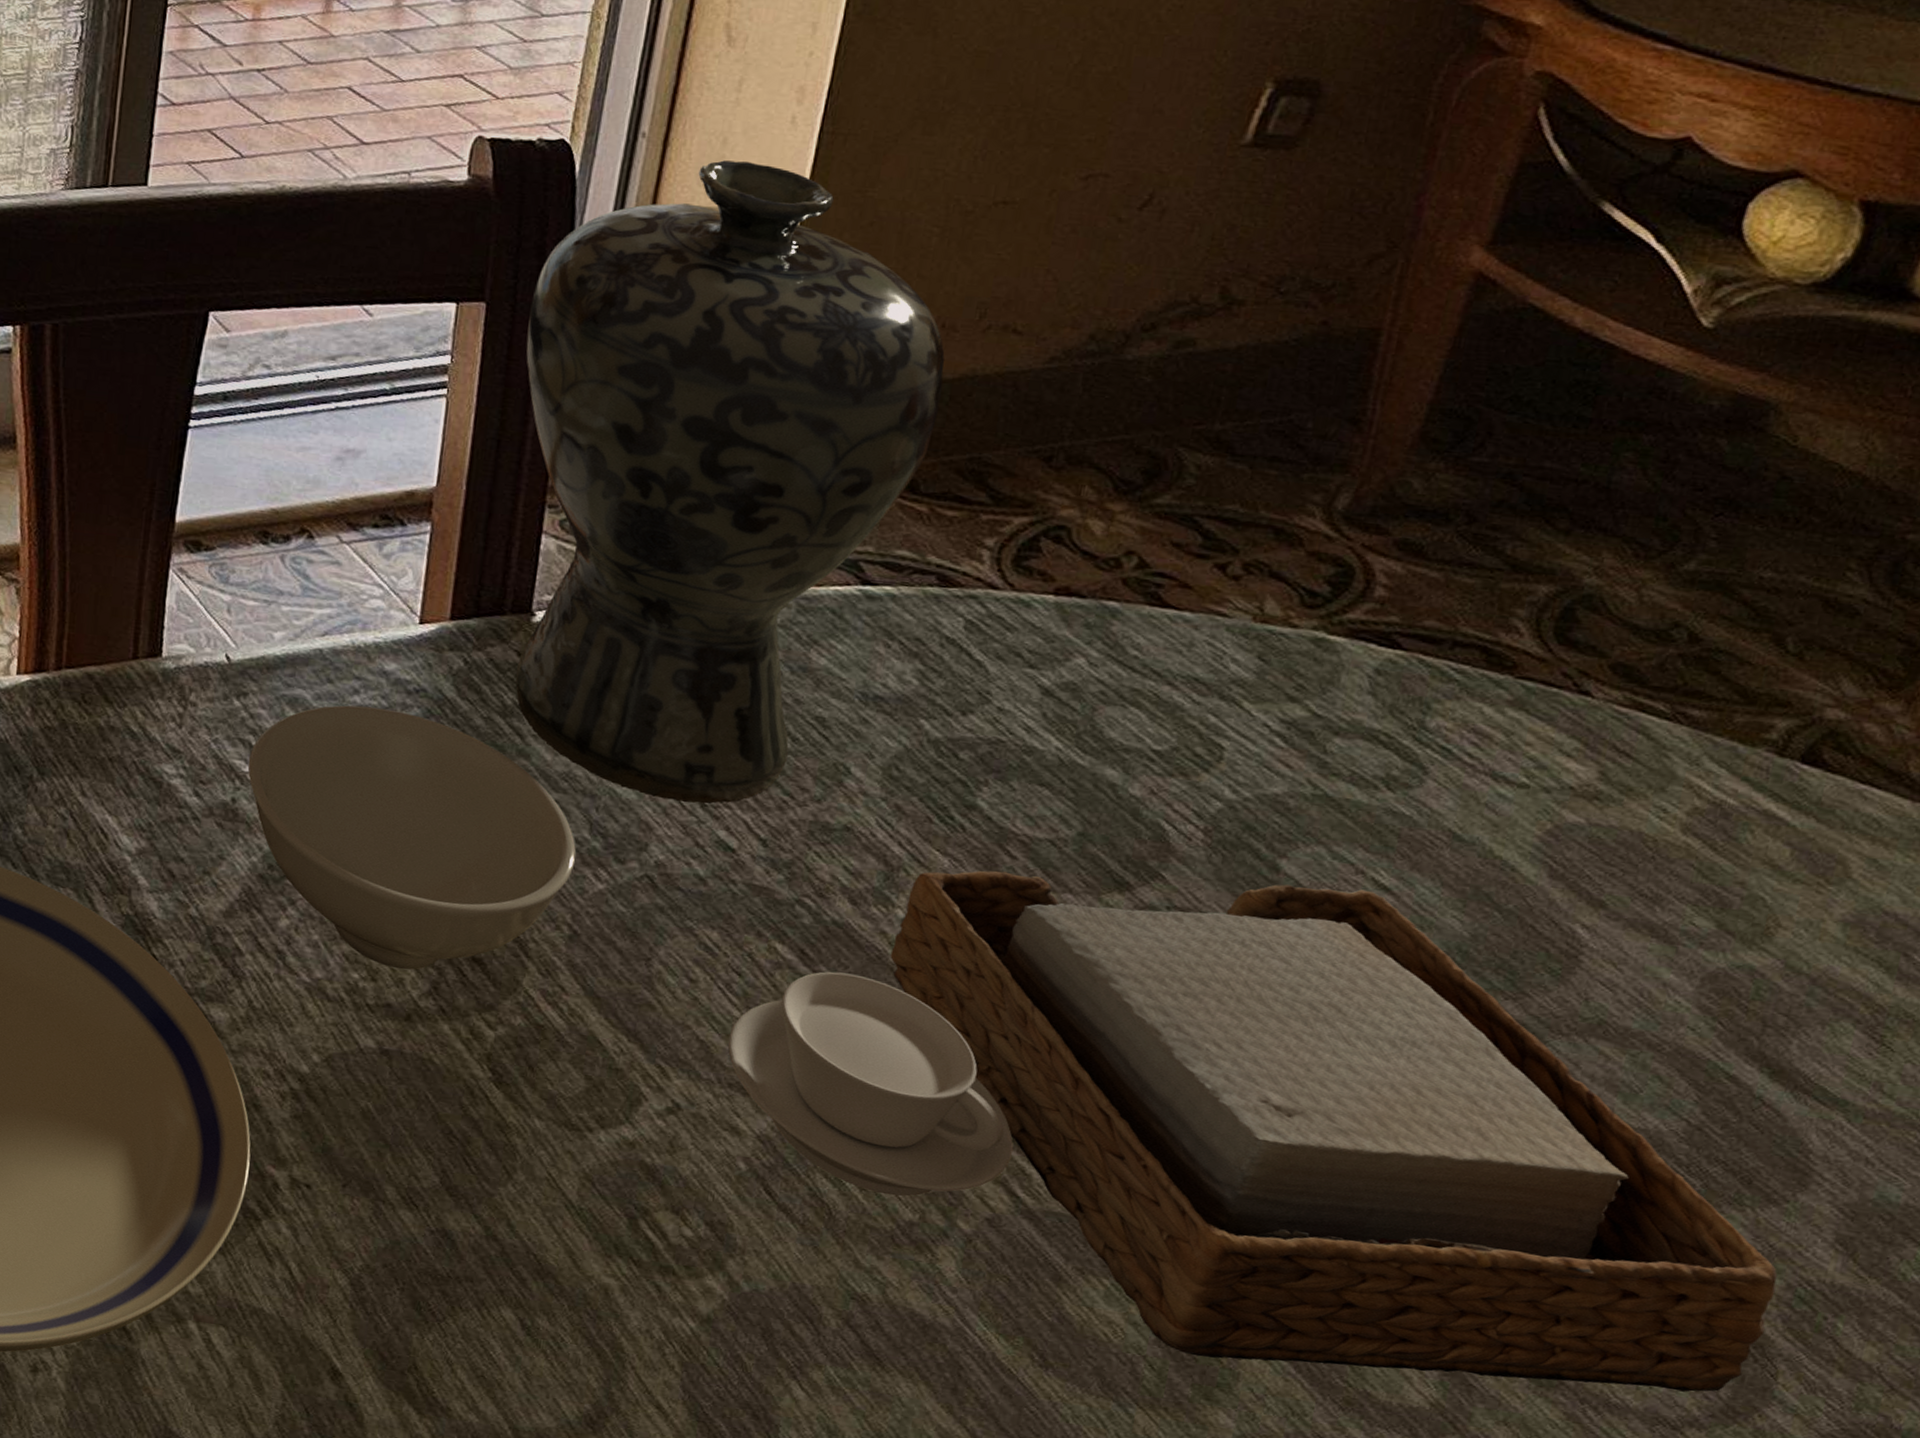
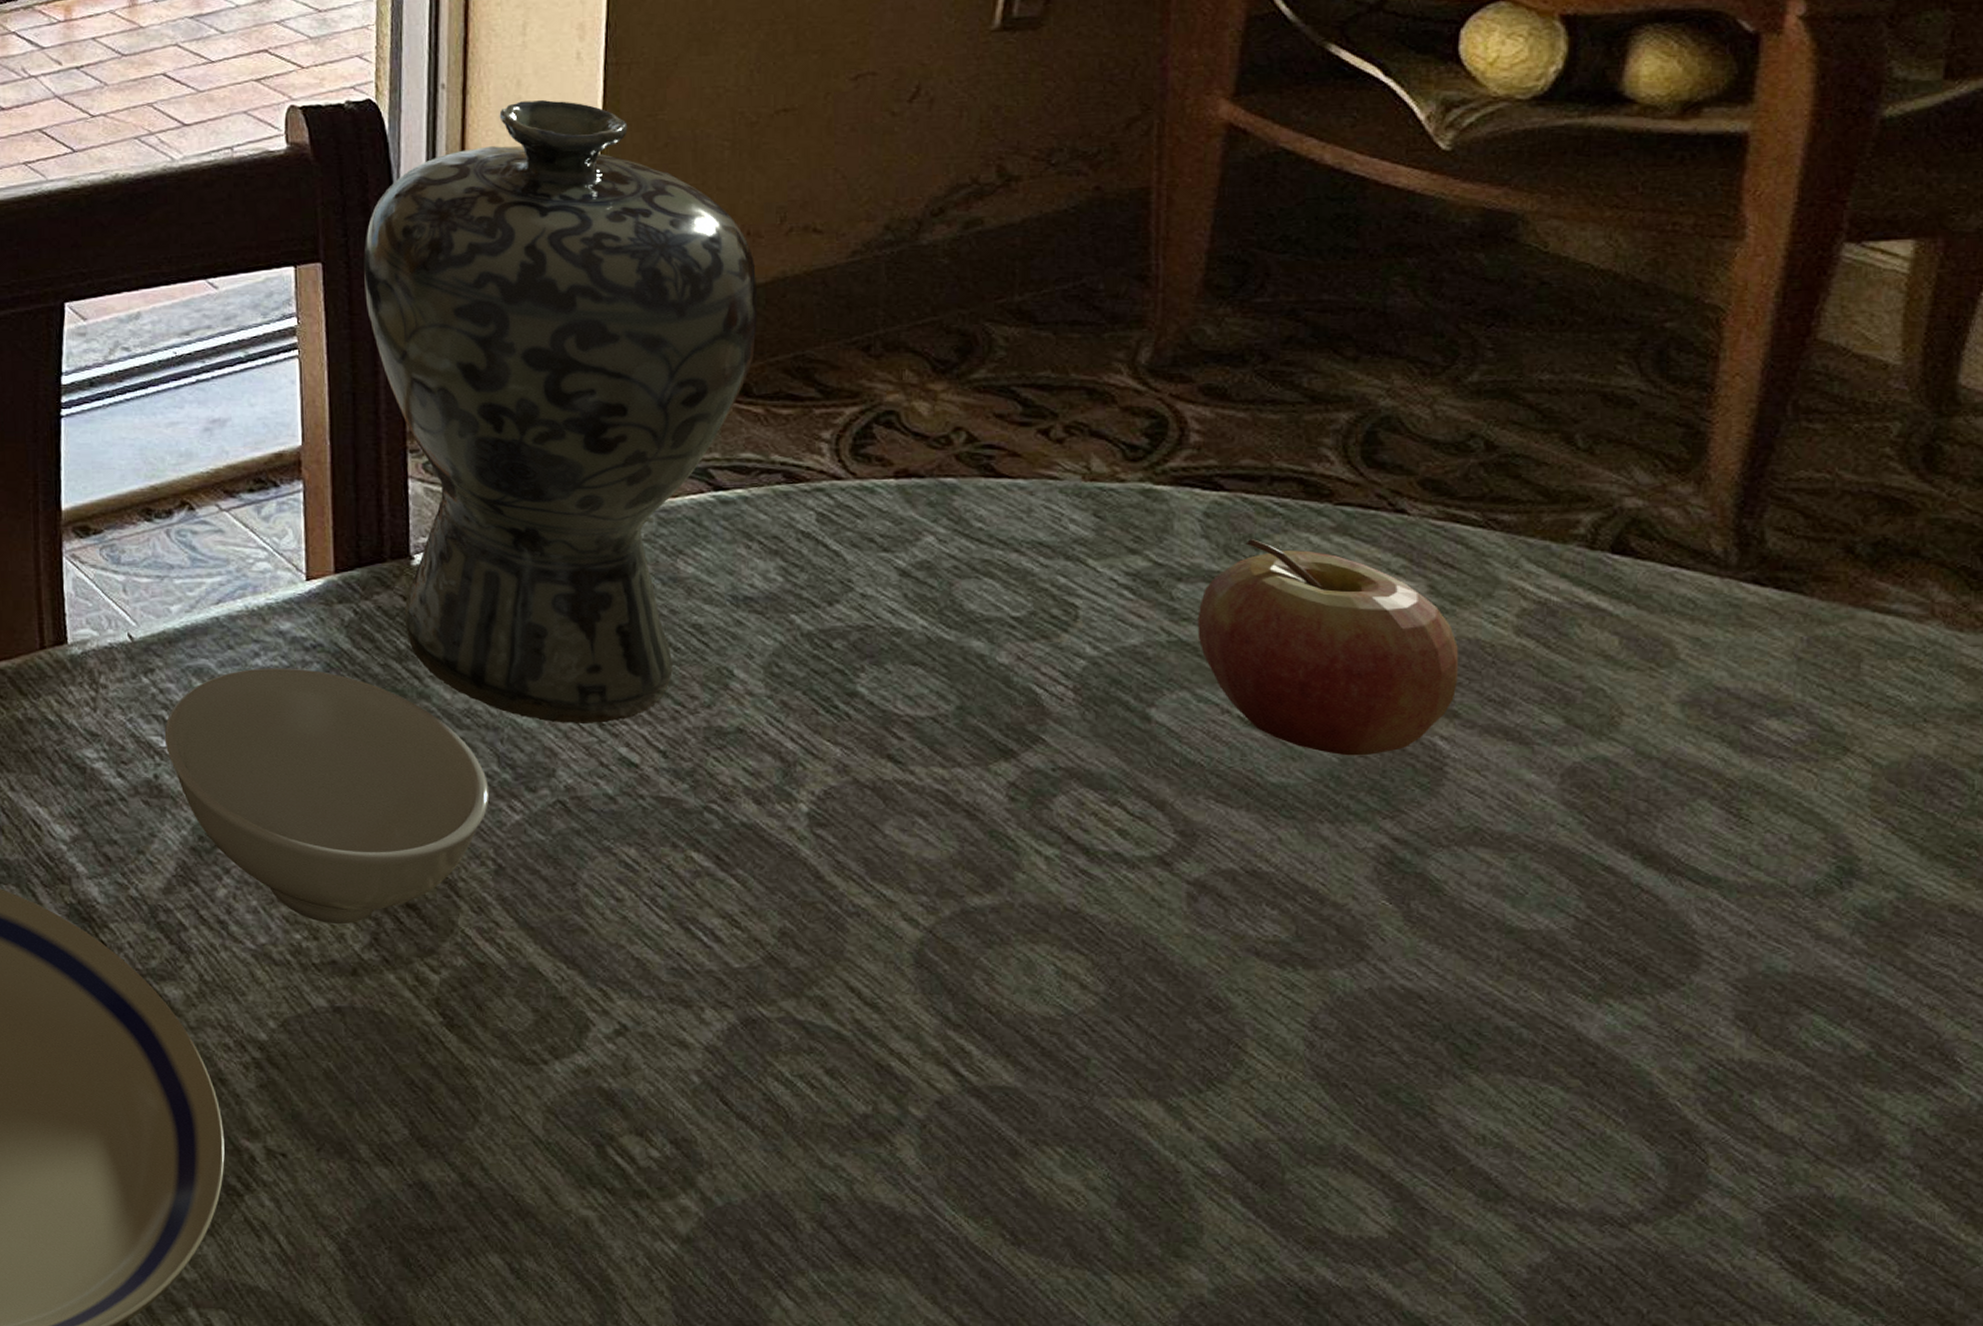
cup: present [727,971,1013,1197] -> none [662,873,949,1090]
napkin holder: present [890,870,1778,1393] -> none [801,728,1690,1214]
fruit: none [1344,702,1619,935] -> present [1197,539,1458,756]

